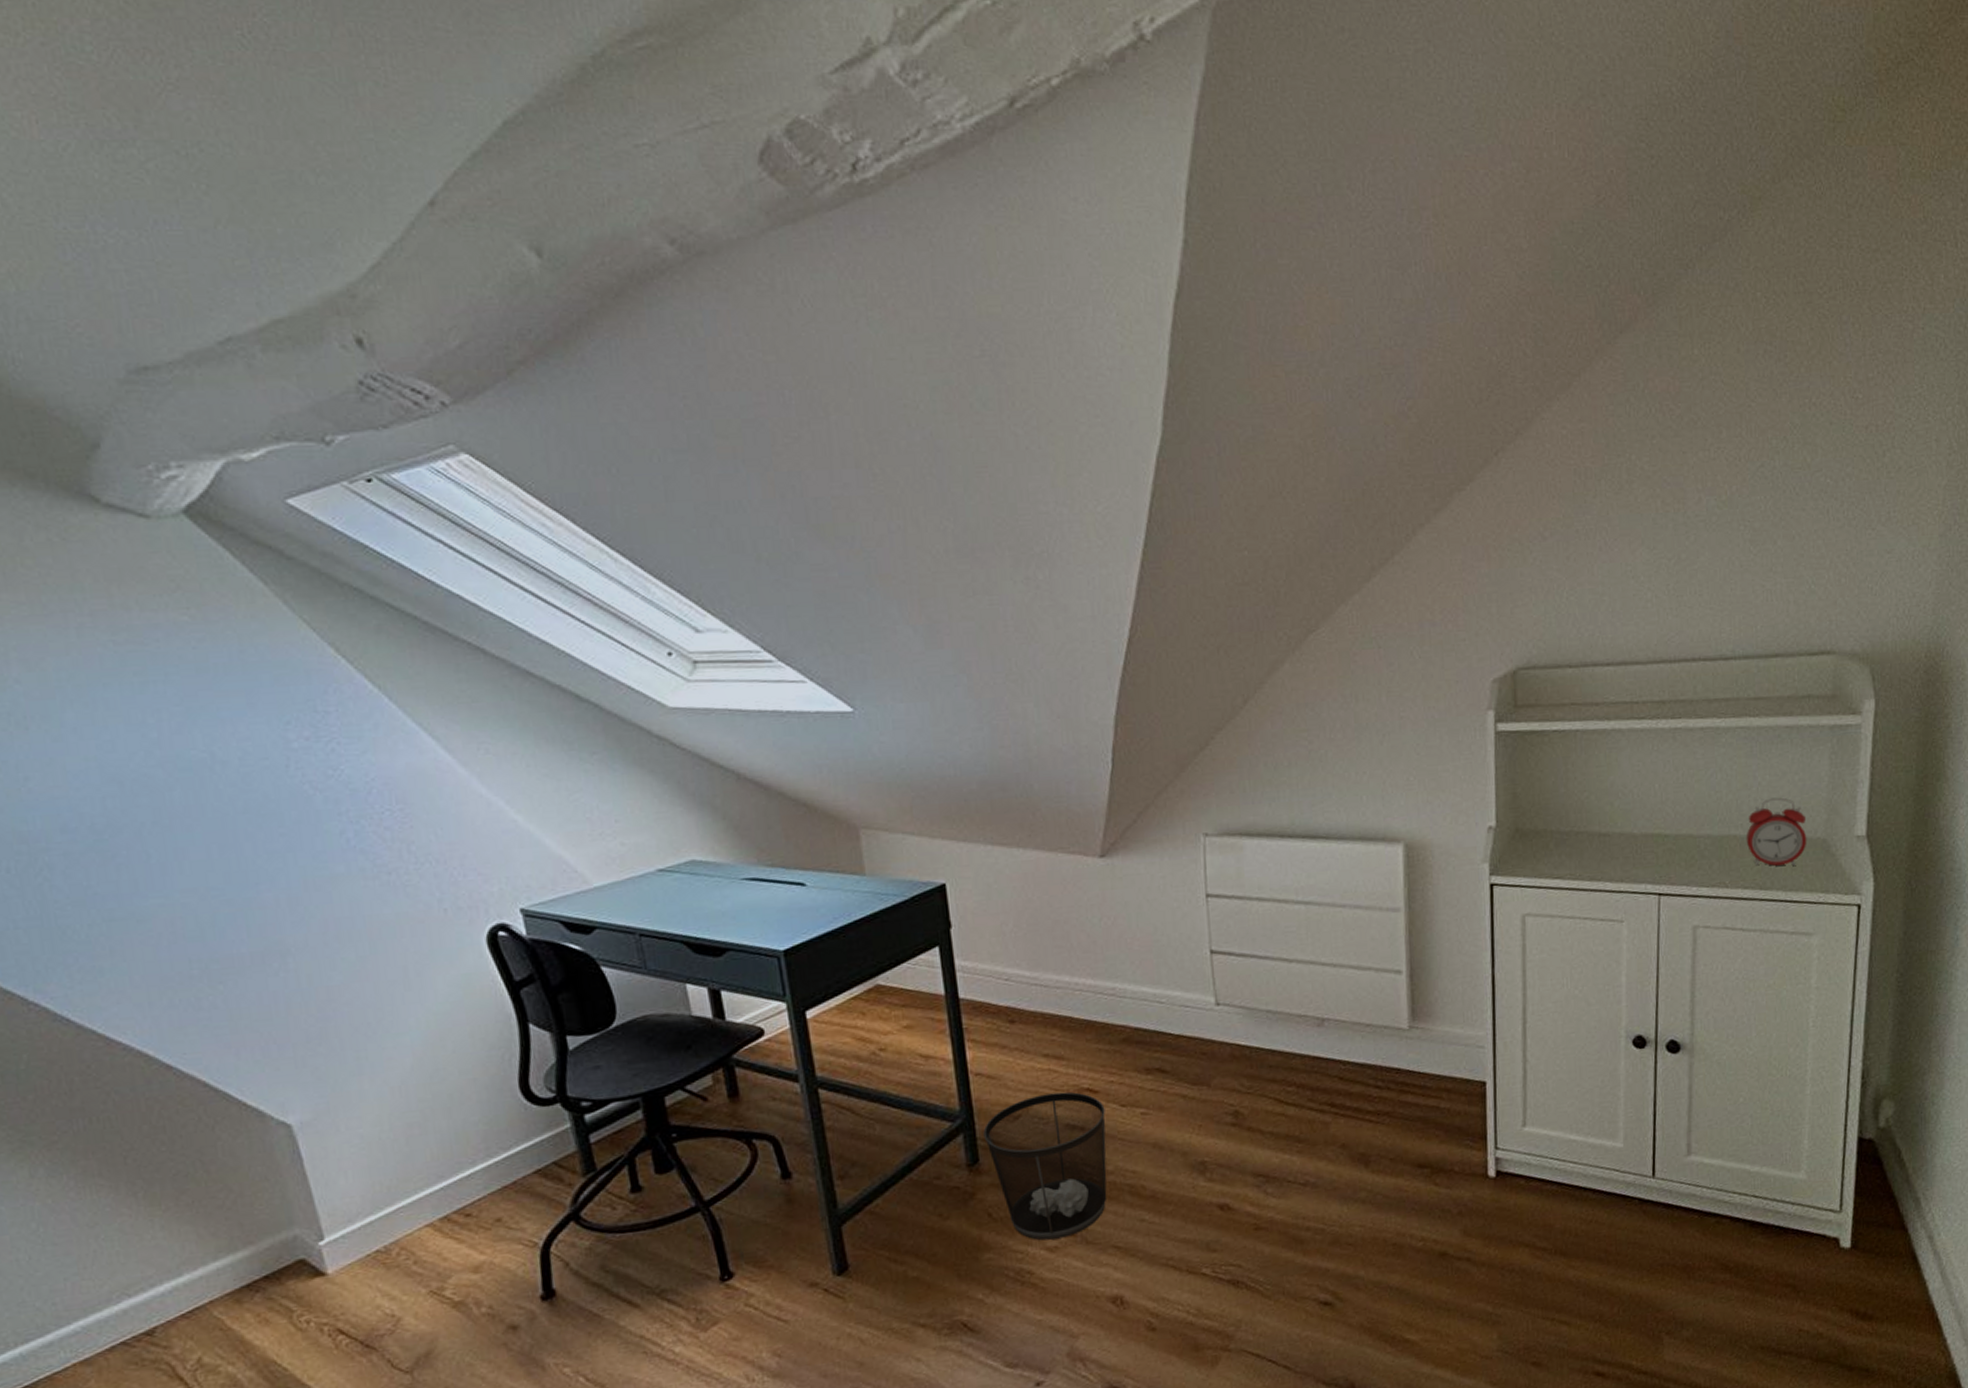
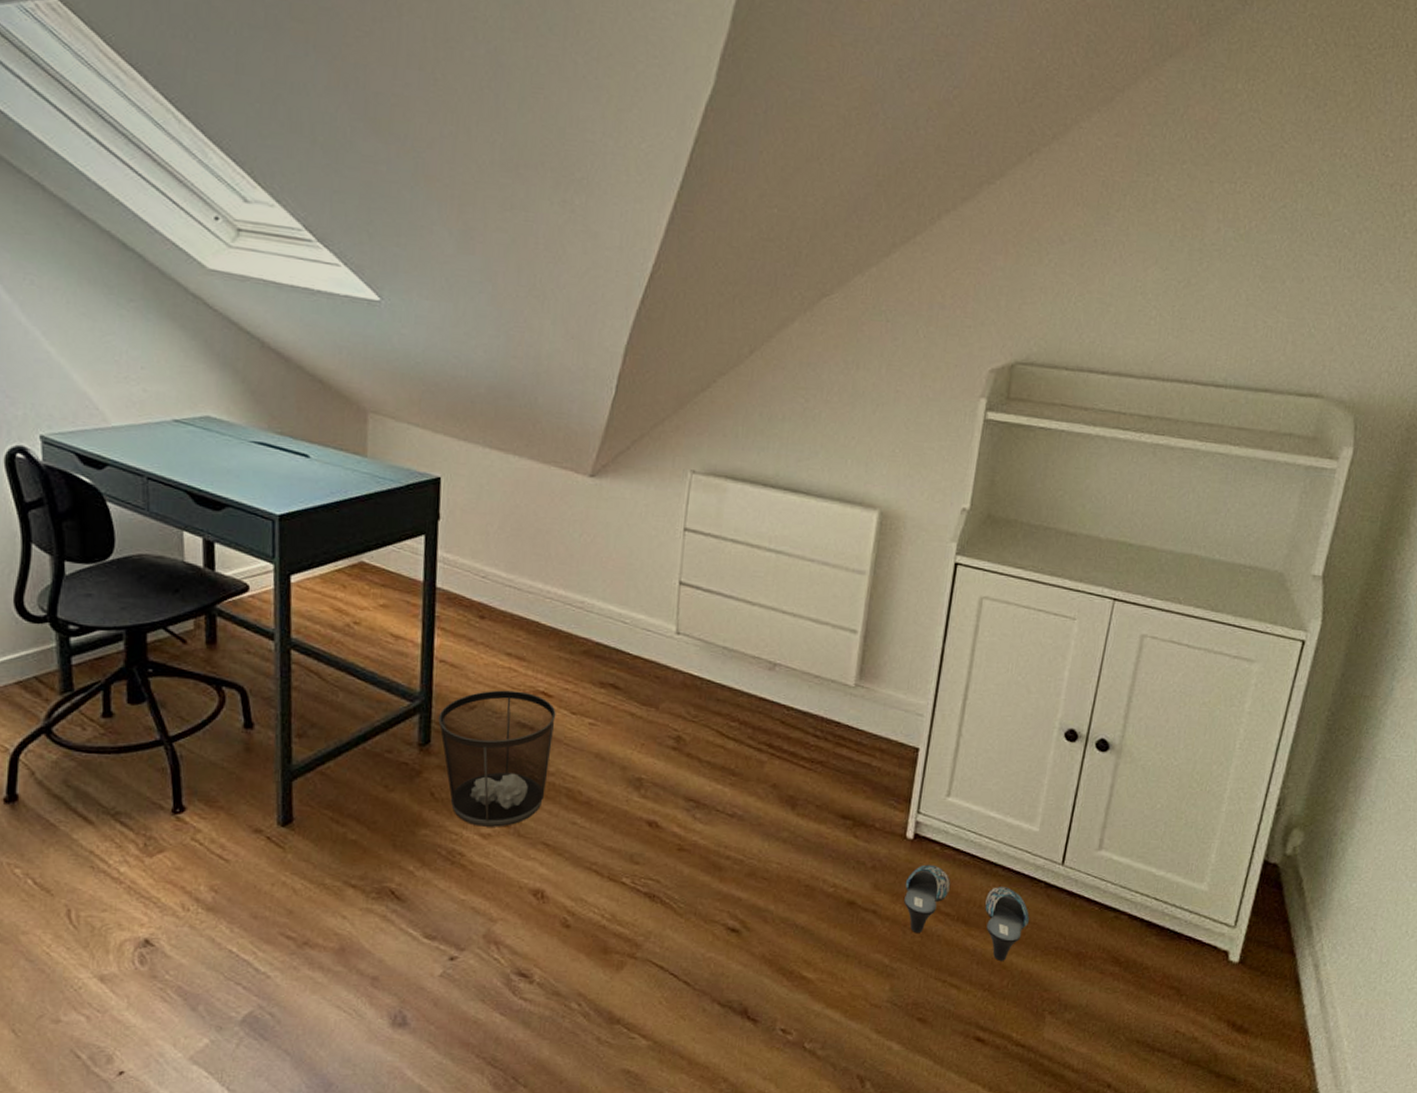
slippers: none [1495,1200,1629,1288] -> present [904,864,1029,961]
alarm clock: present [1746,797,1807,867] -> none [1206,525,1268,595]

